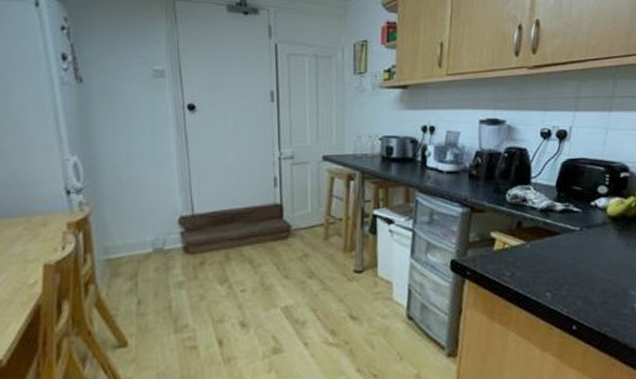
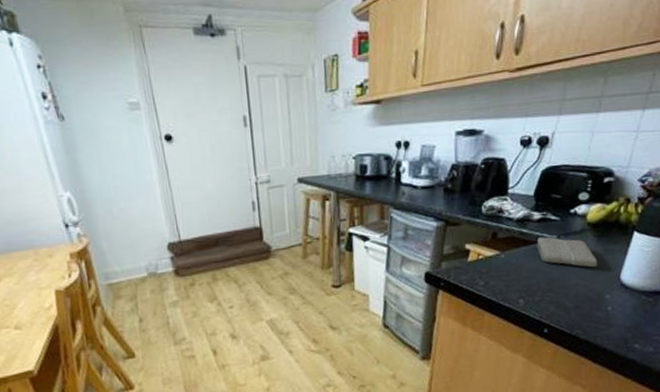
washcloth: none [561,228,621,262] -> present [537,237,598,268]

